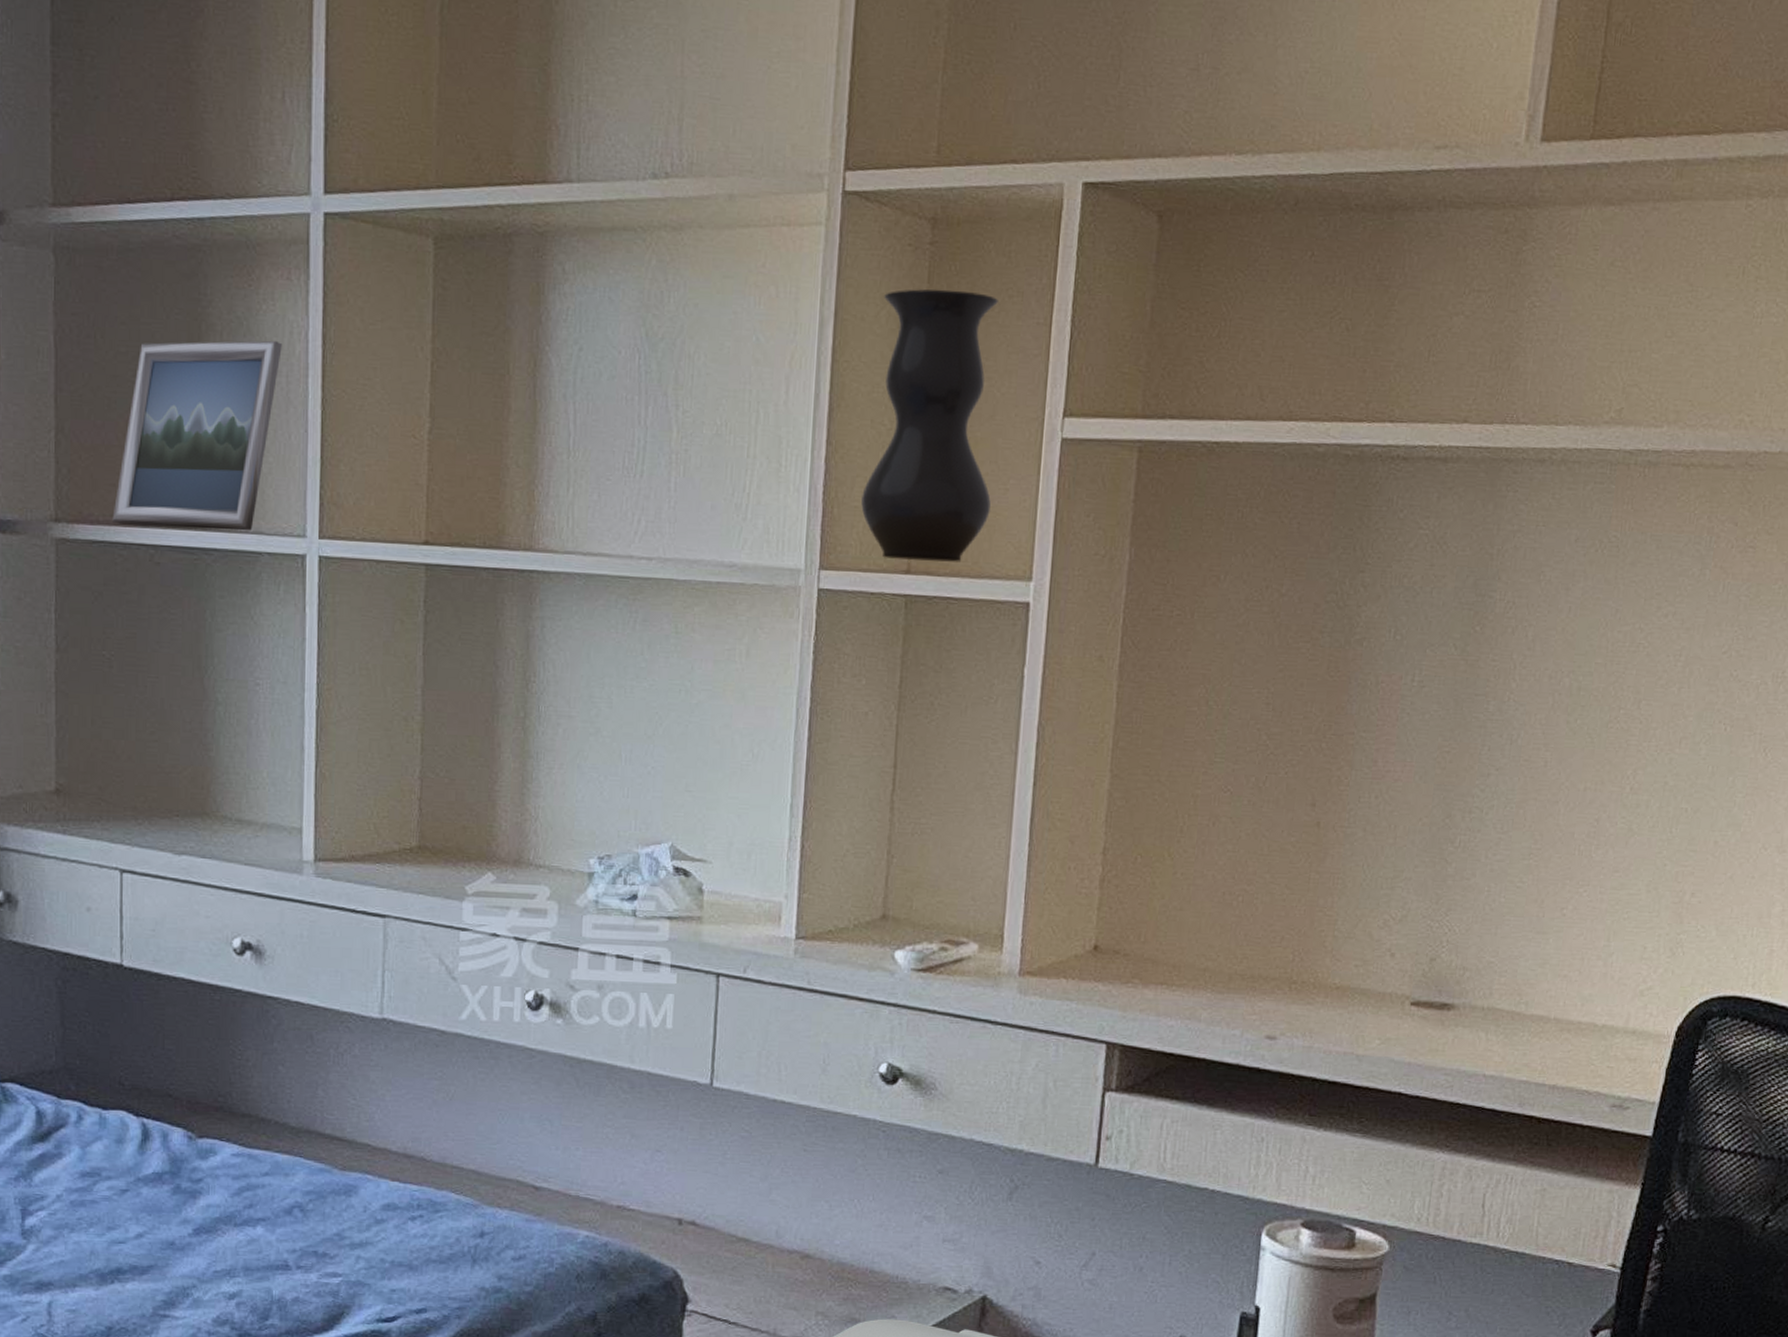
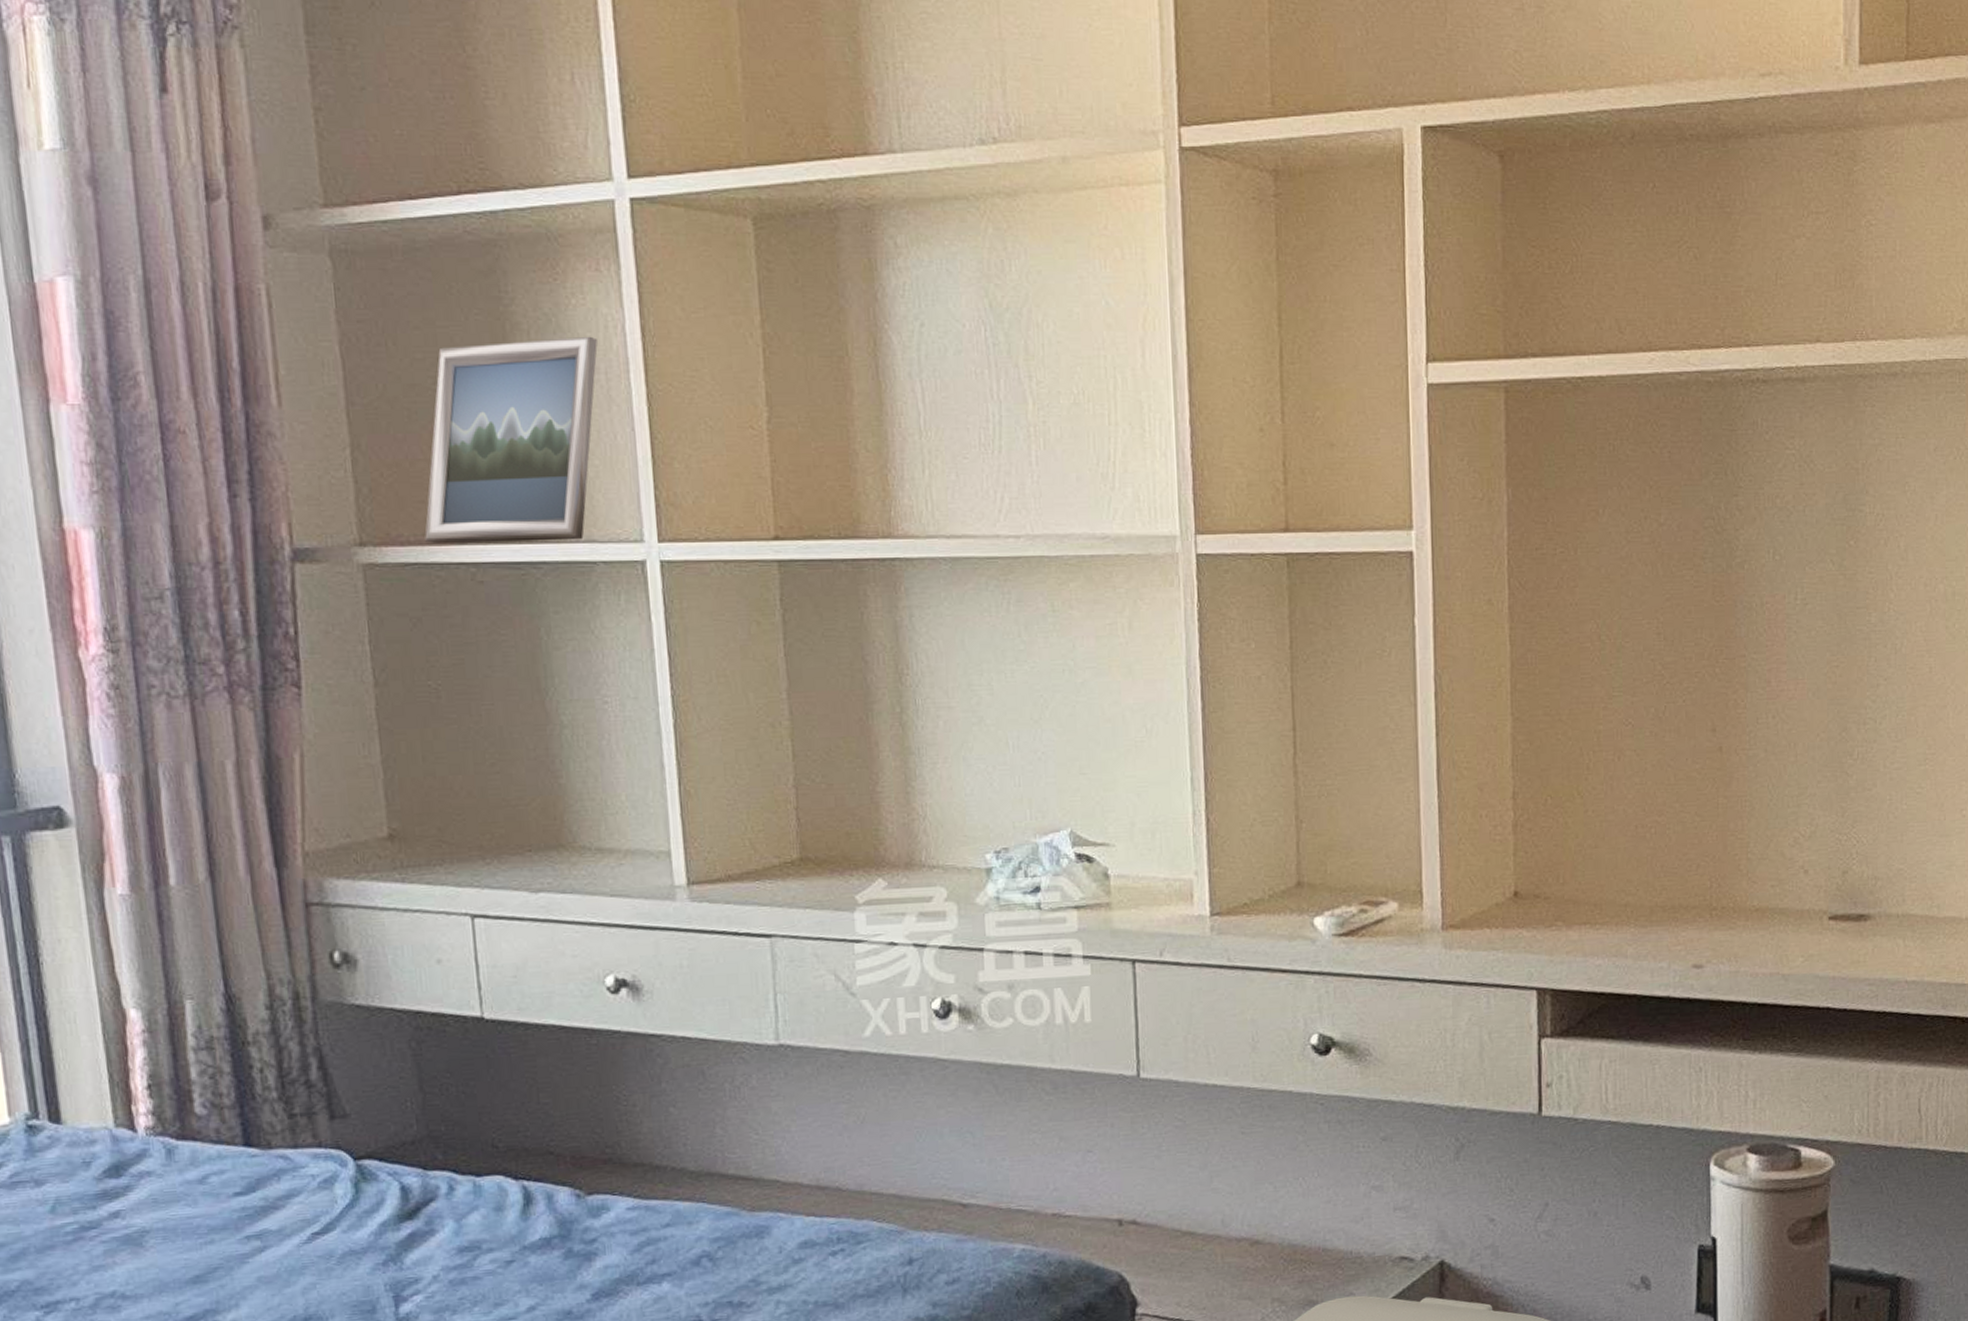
vase: present [861,289,998,562] -> none [1231,241,1363,518]

